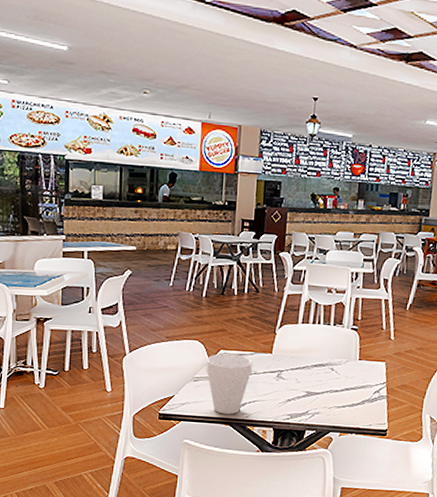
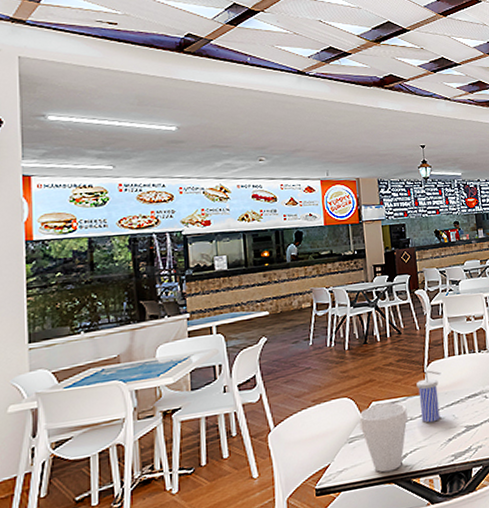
beverage cup: none [264,332,292,381] -> present [416,370,441,423]

